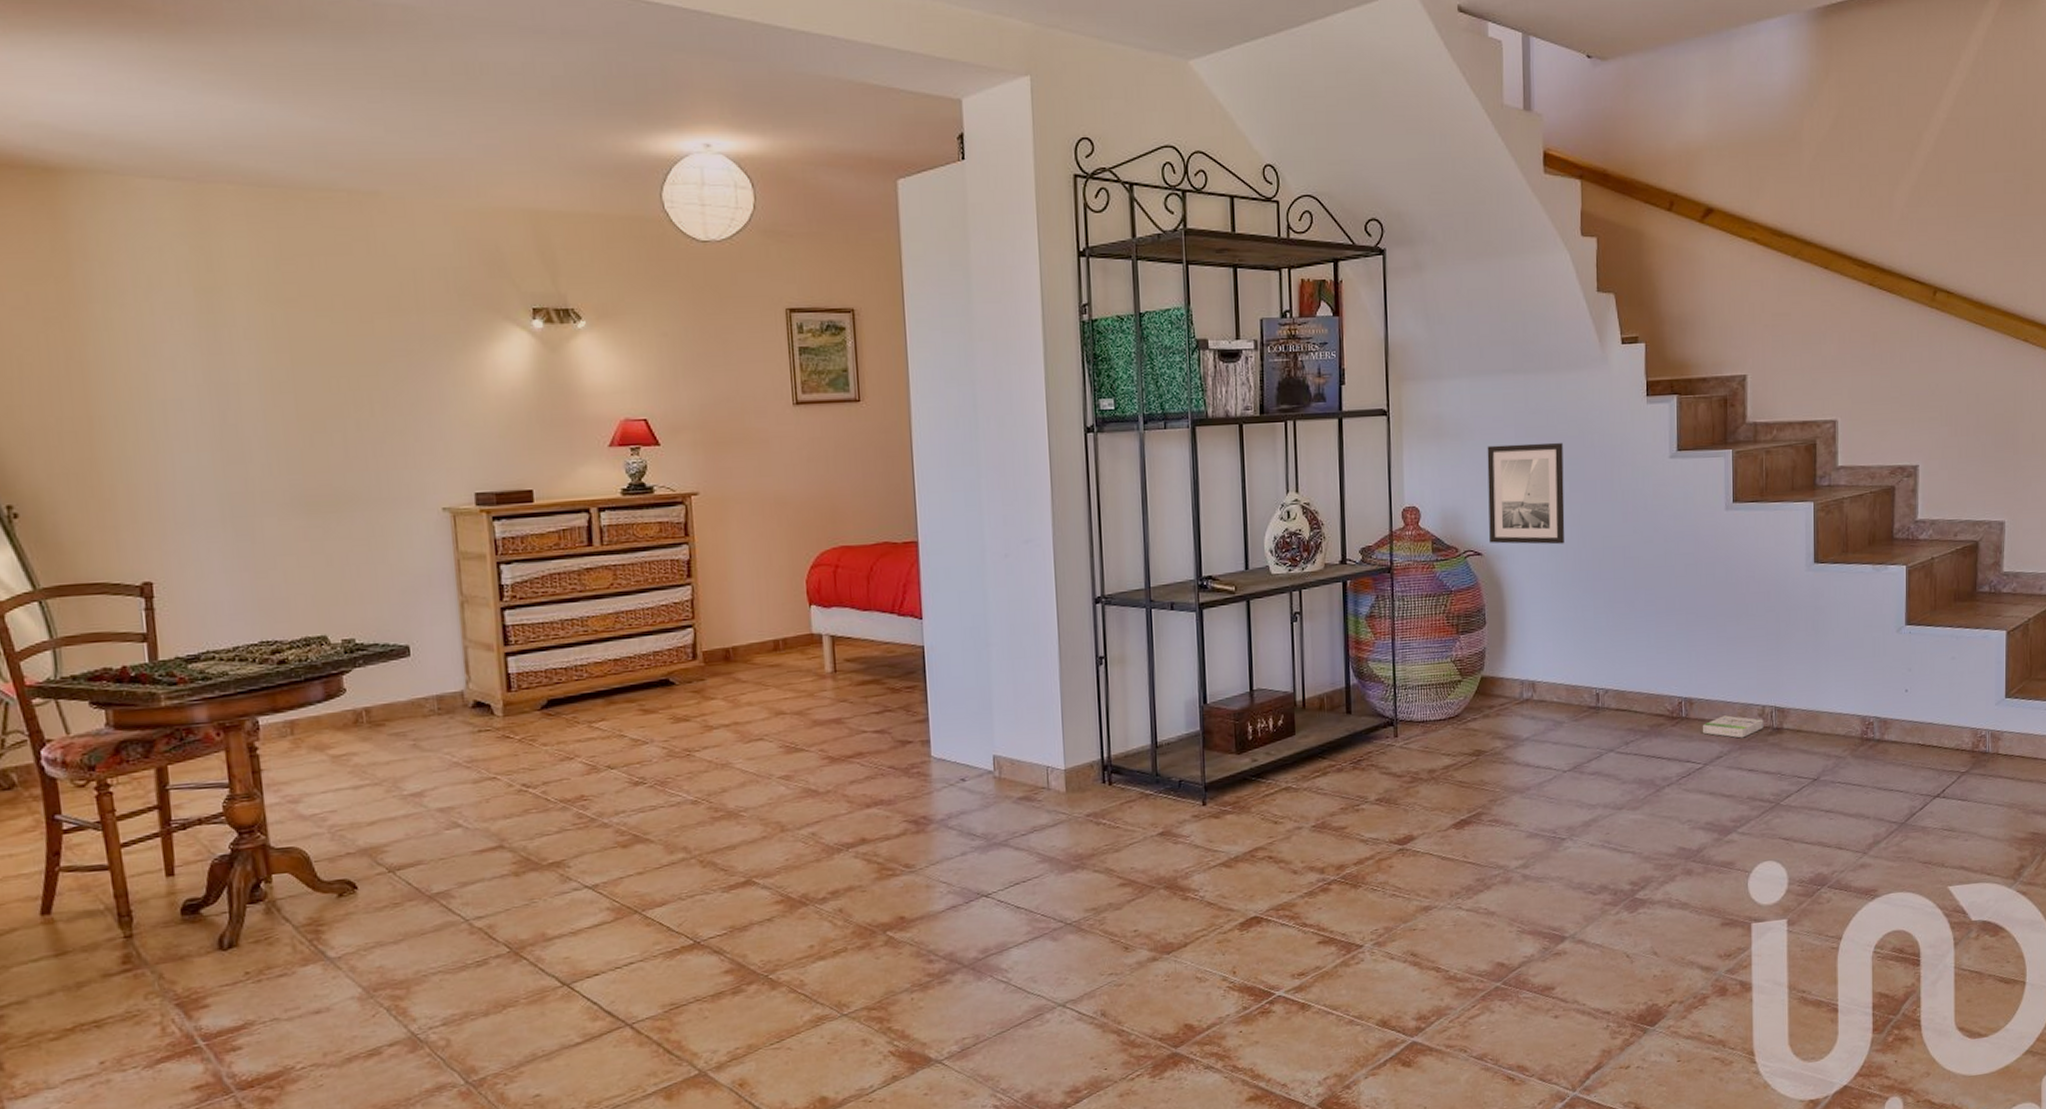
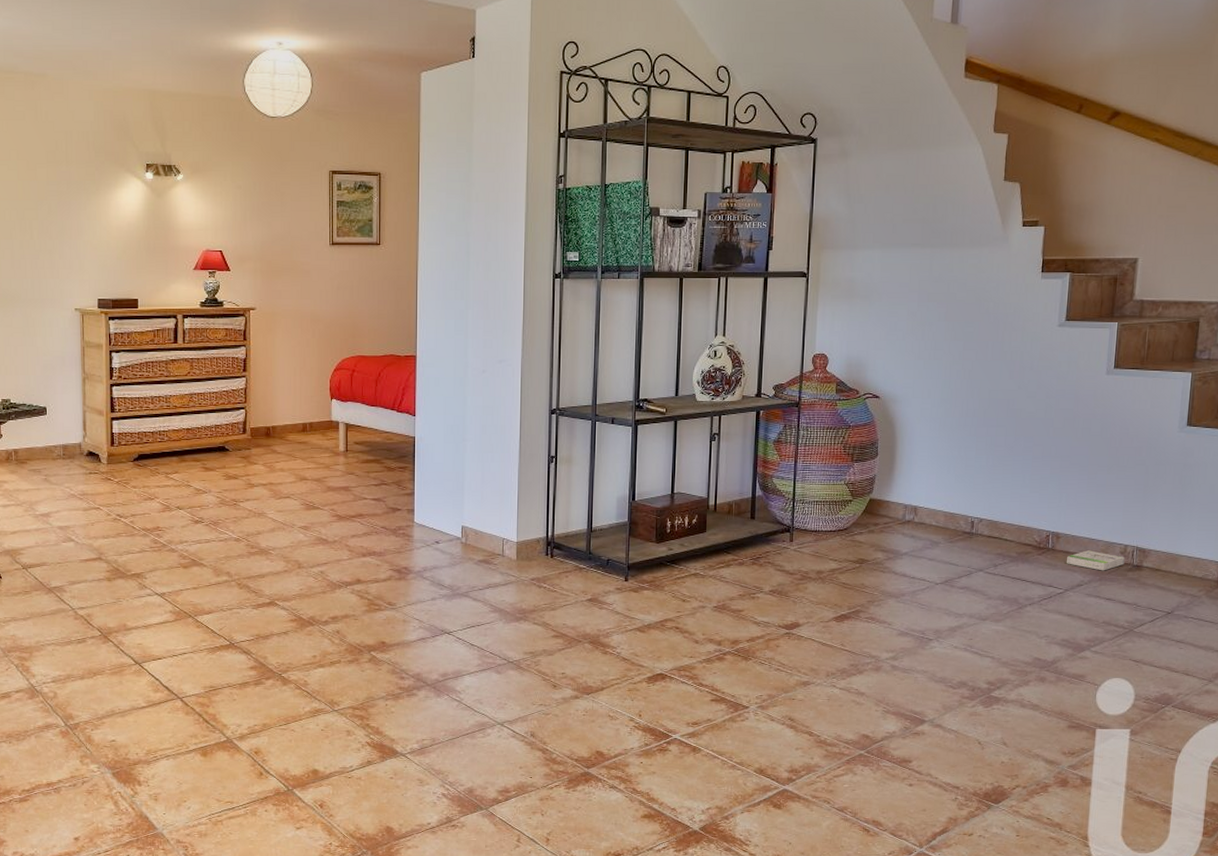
wall art: present [1487,442,1565,545] -> none [887,307,961,394]

